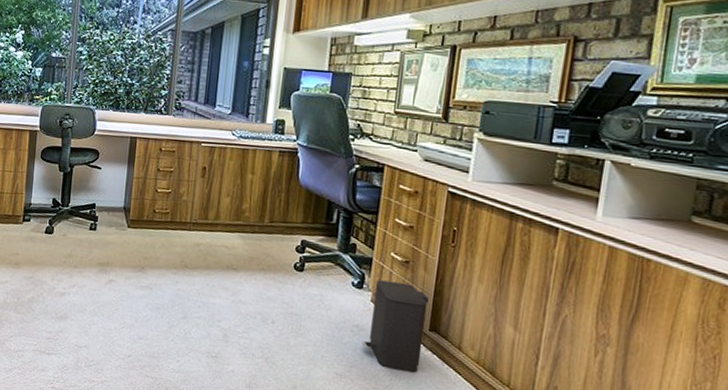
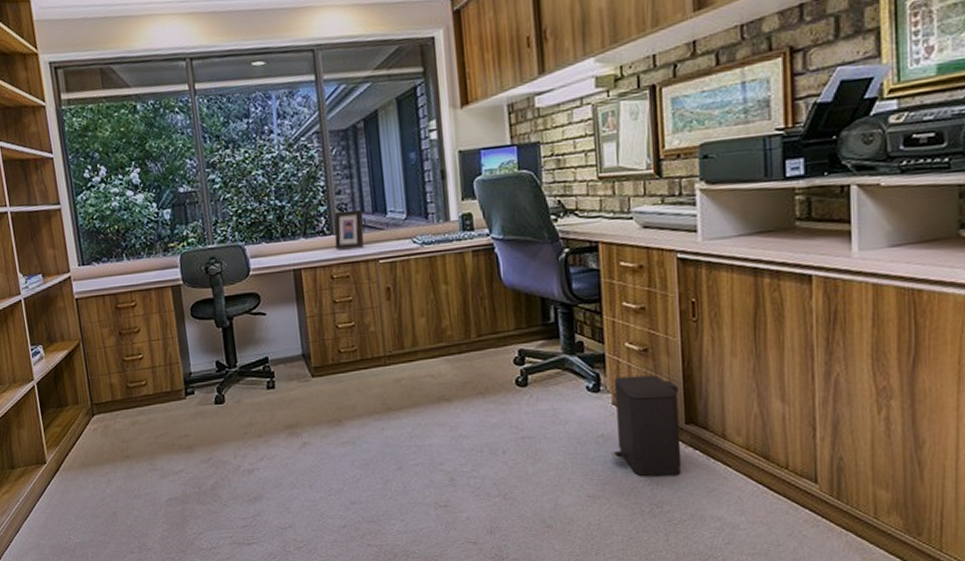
picture frame: none [168,97,196,131] -> present [334,210,364,250]

